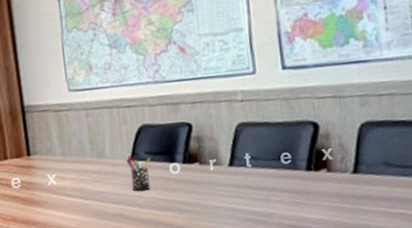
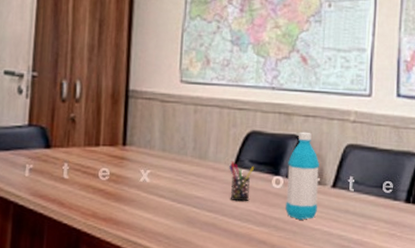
water bottle: none [182,117,218,201] -> present [285,131,319,220]

